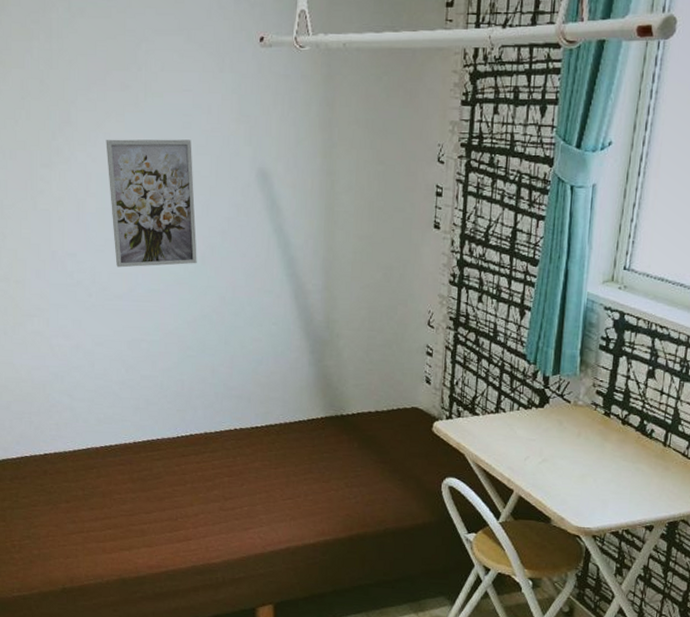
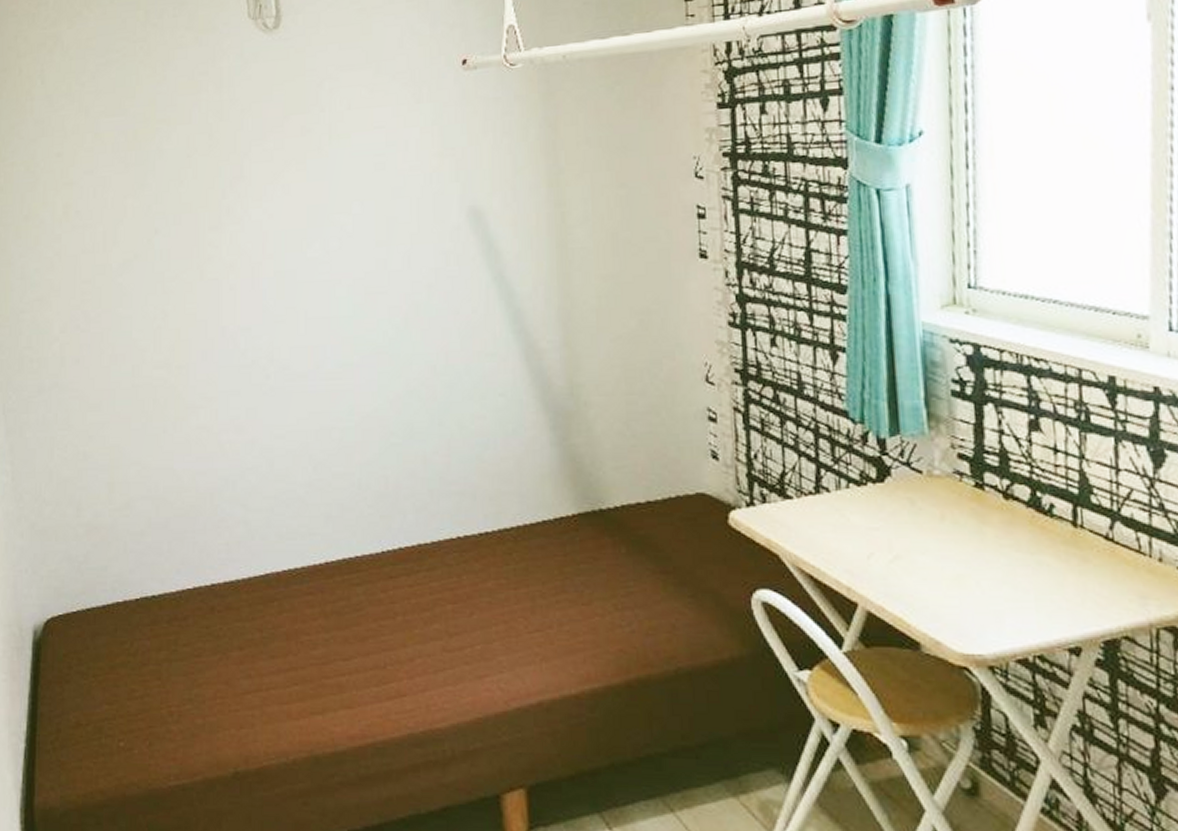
wall art: present [106,139,197,268] -> none [284,182,399,340]

